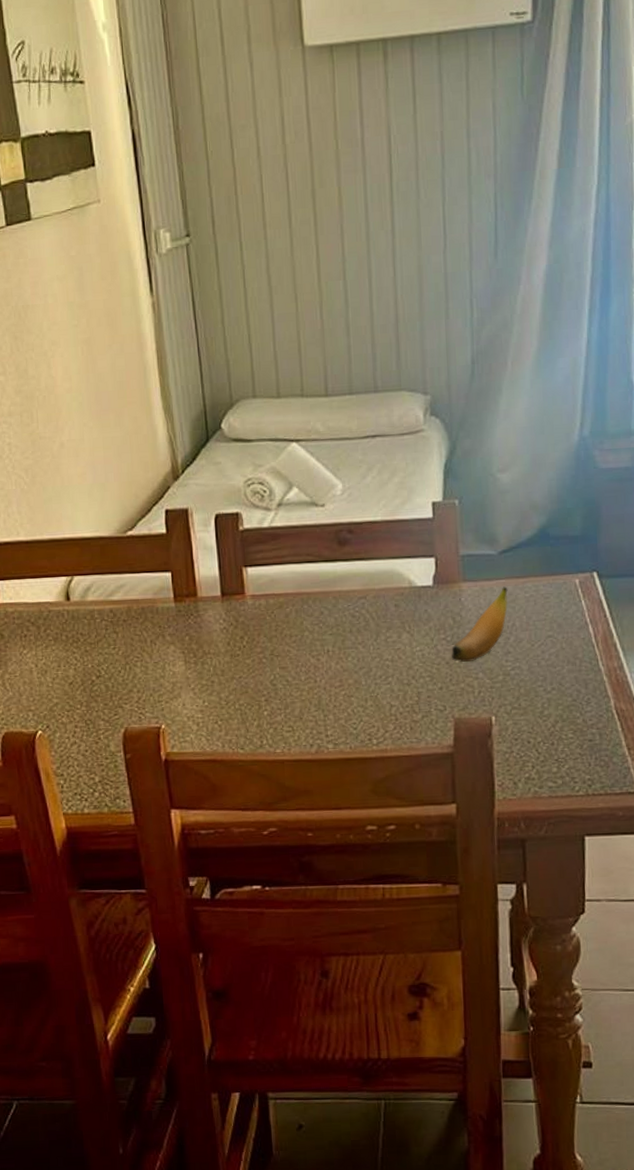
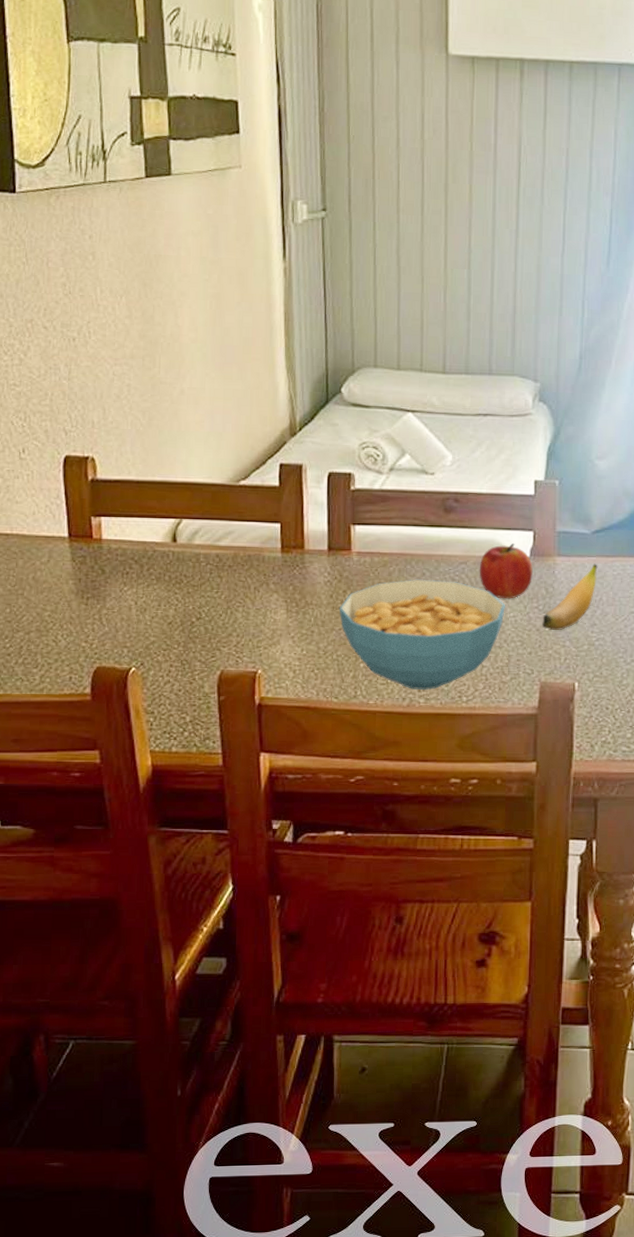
cereal bowl: none [237,618,411,735] -> present [339,579,505,690]
fruit: none [379,572,438,633] -> present [479,543,533,599]

